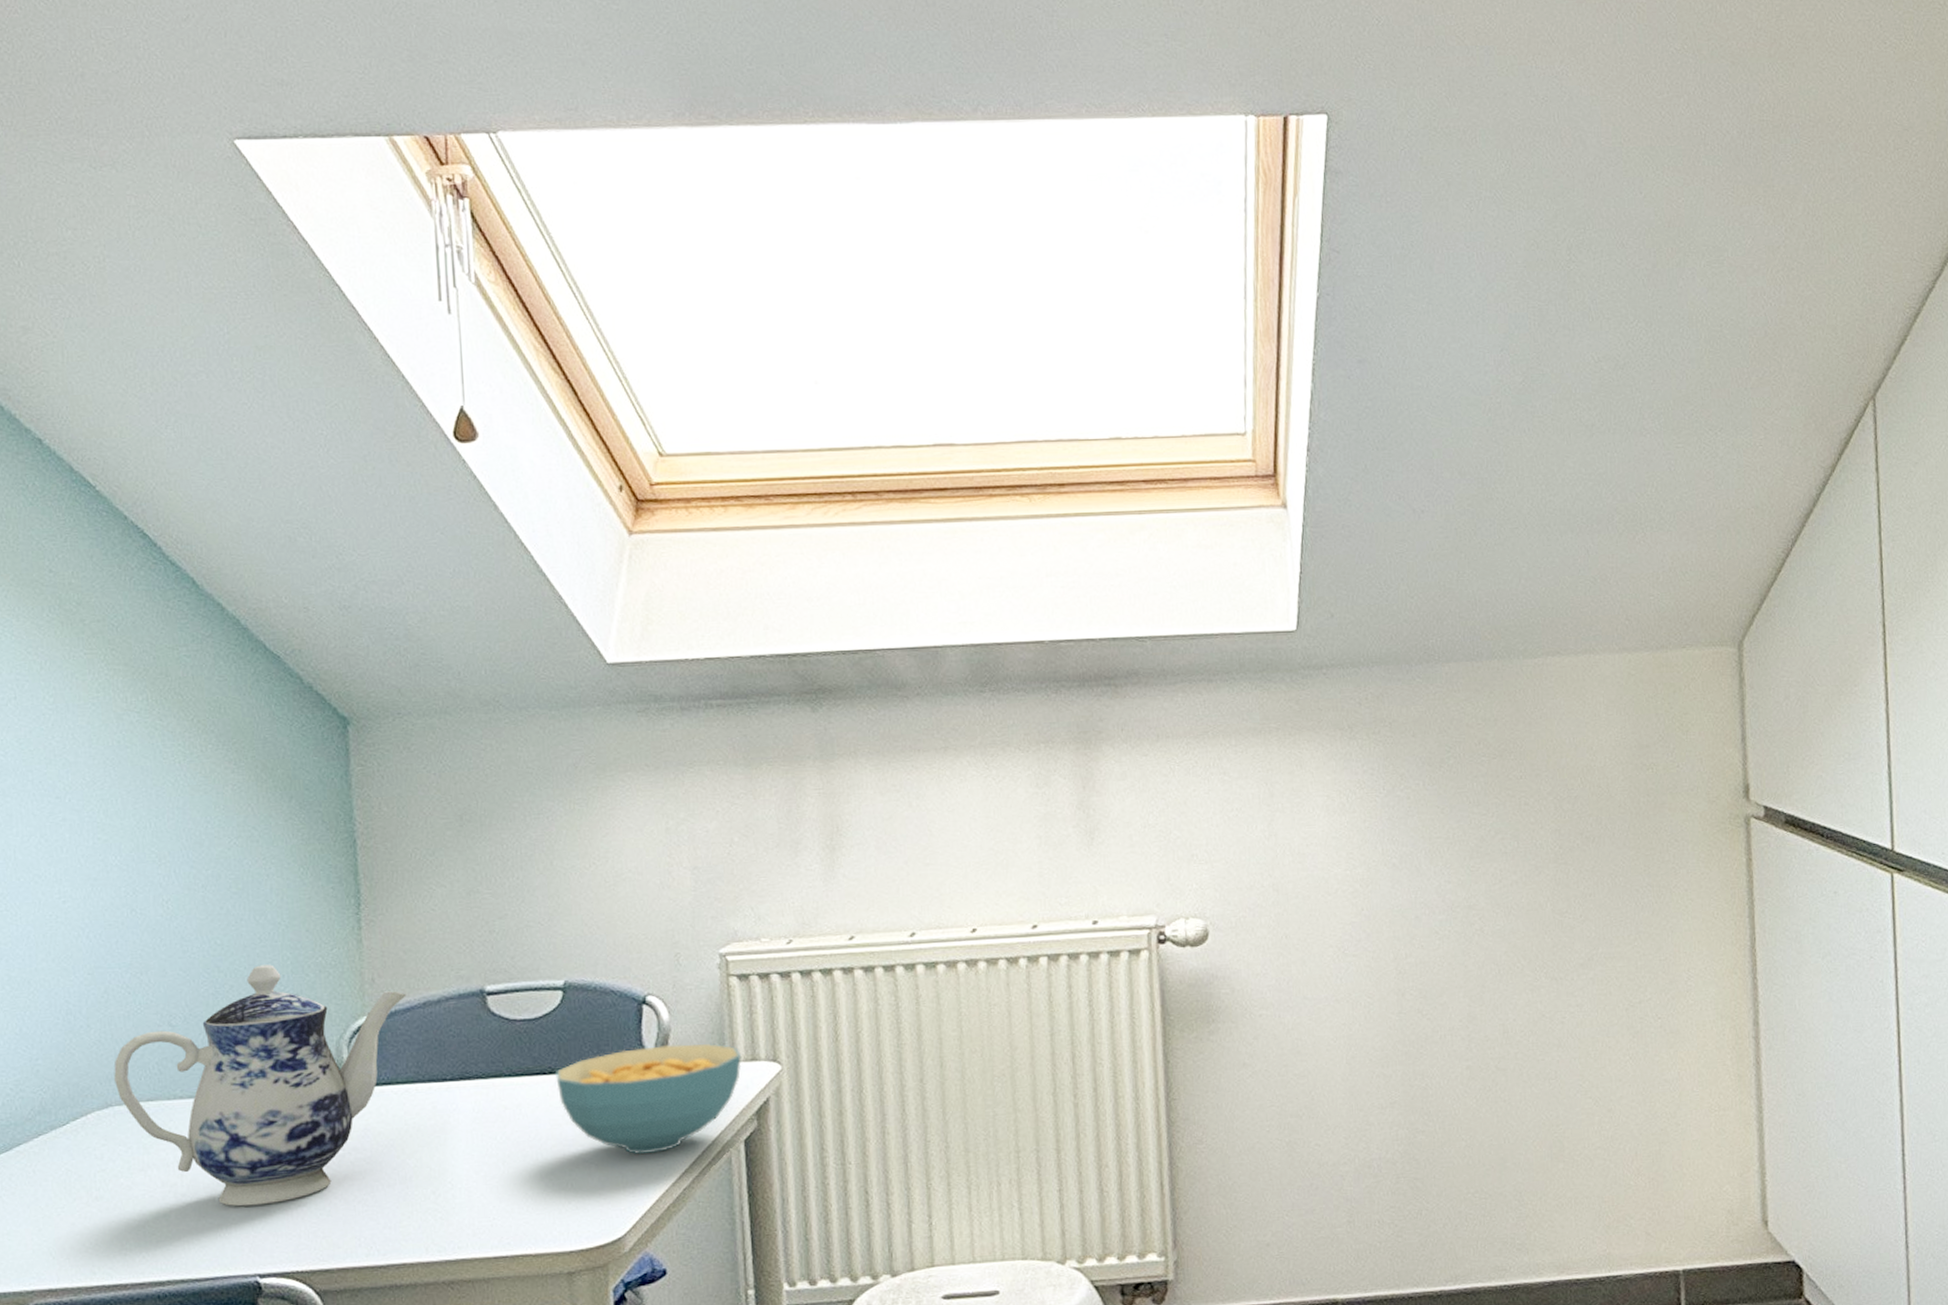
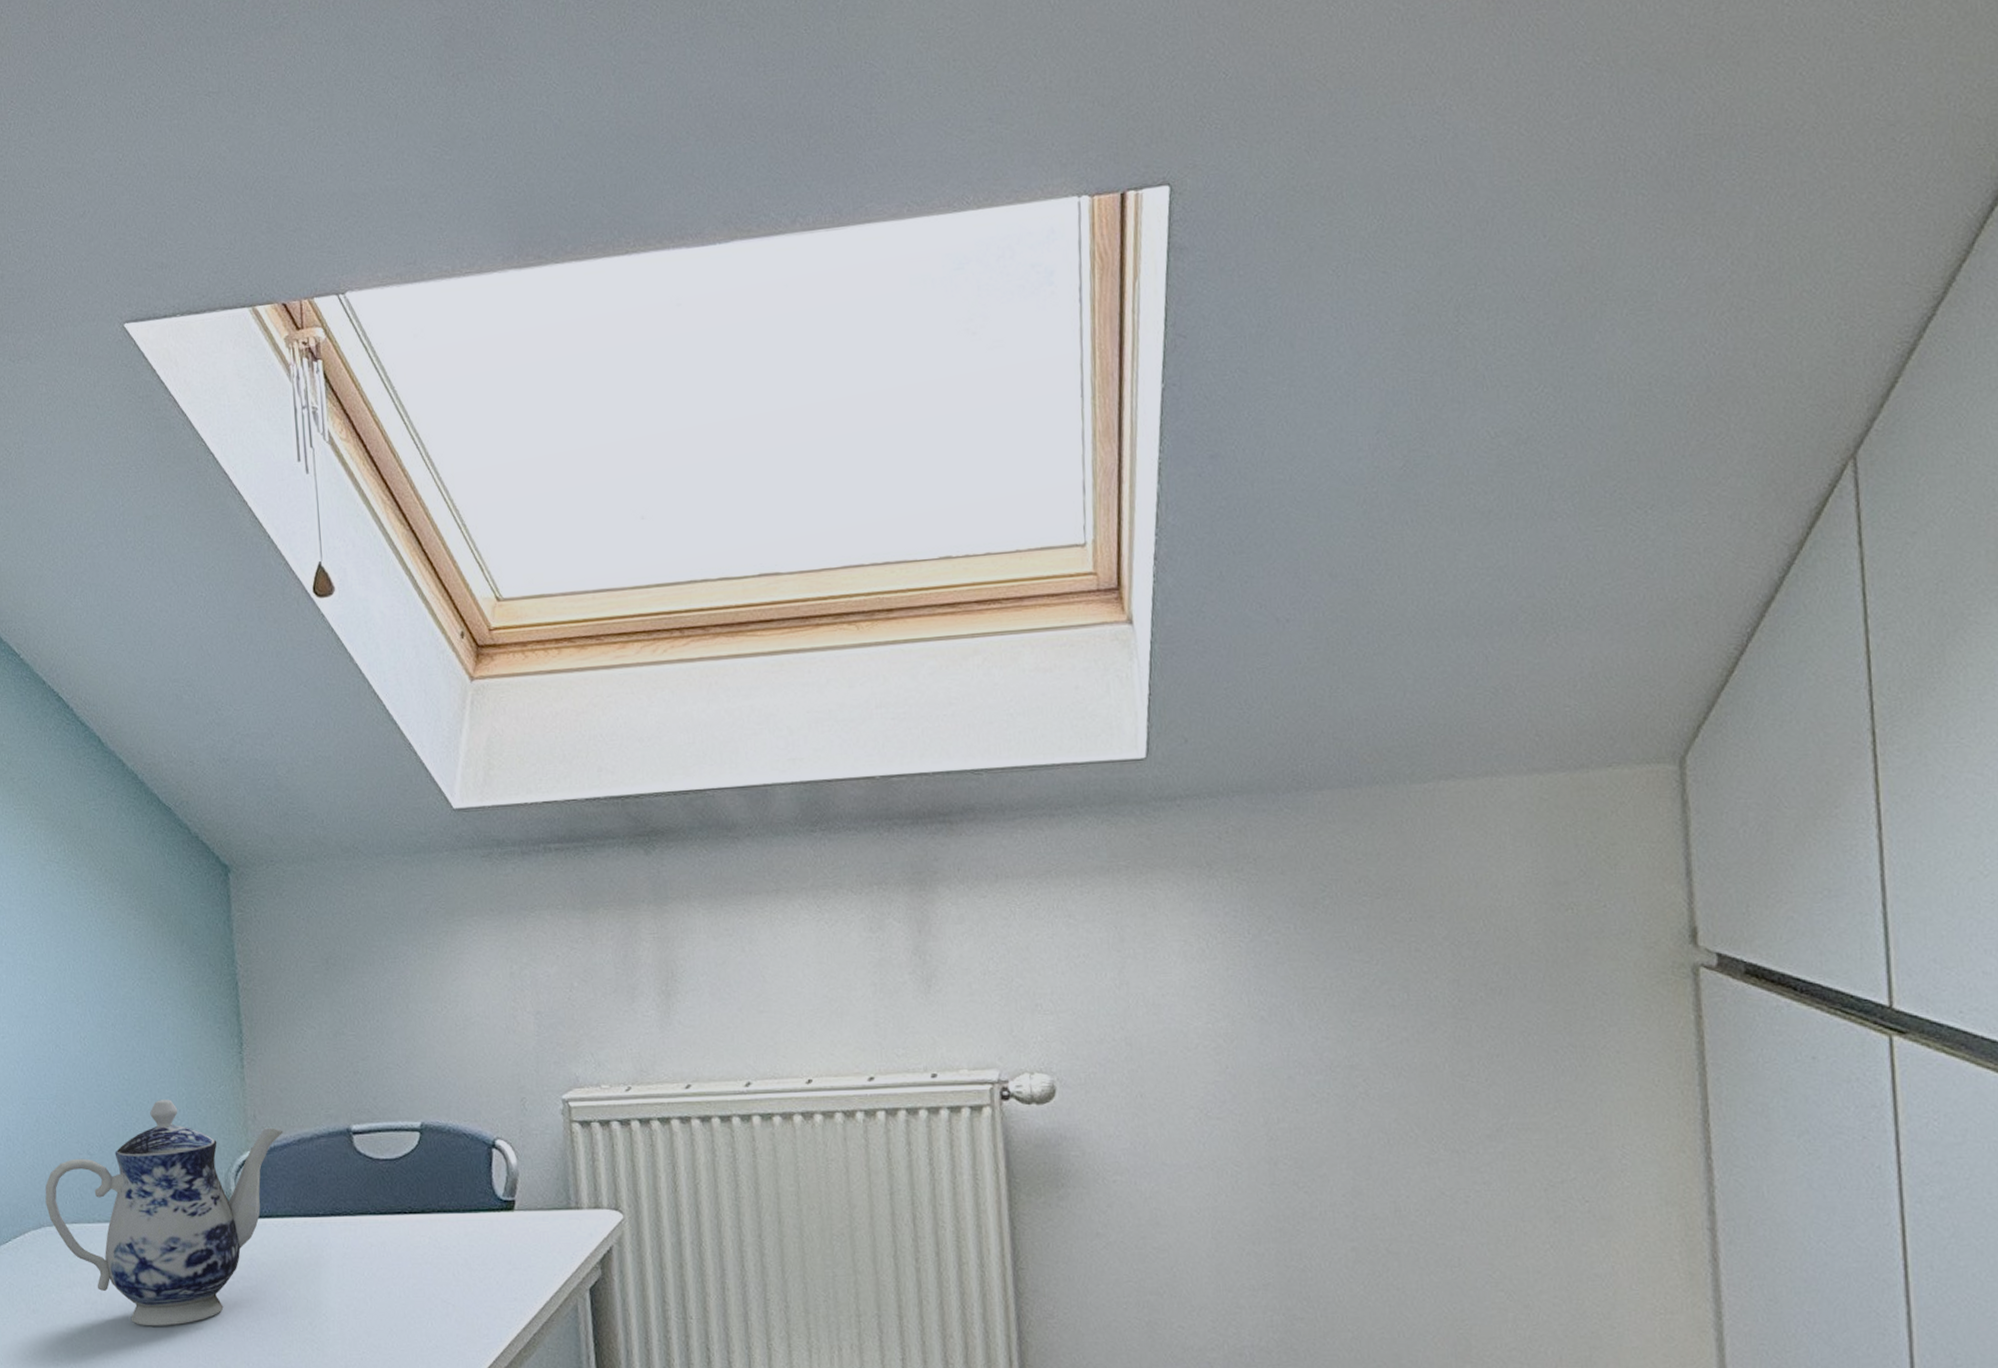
cereal bowl: present [554,1044,742,1155] -> none [414,1188,586,1298]

